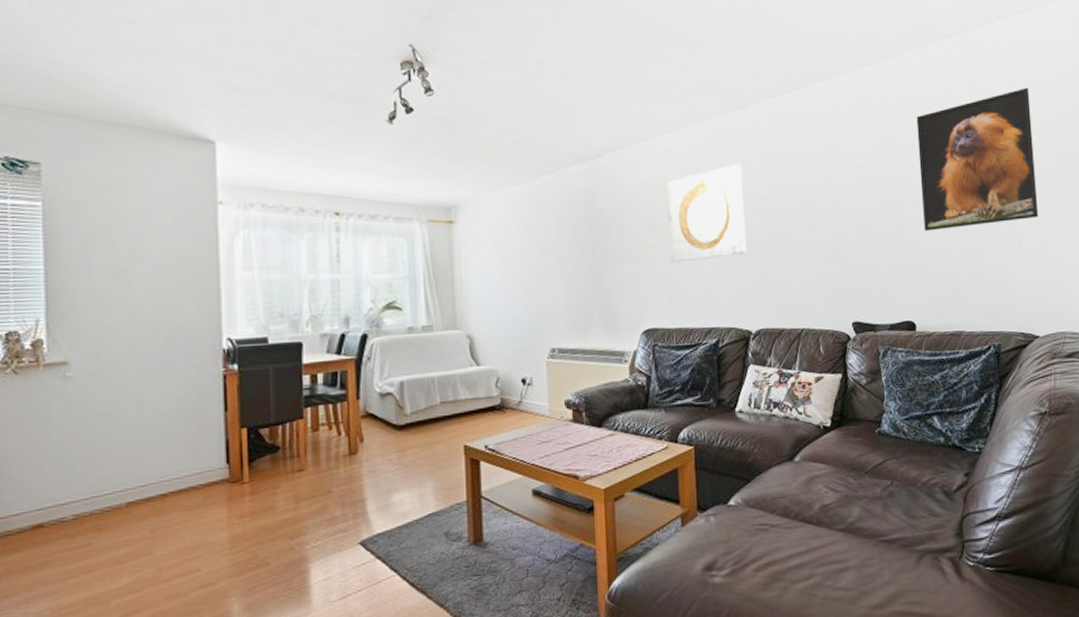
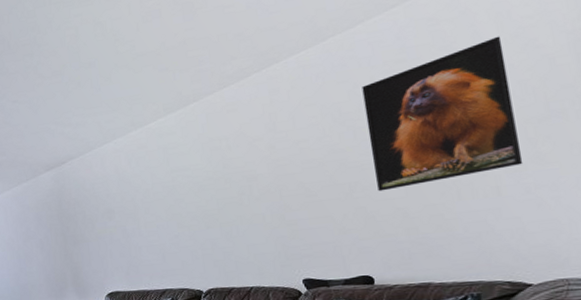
wall art: present [666,164,747,263] -> none [119,154,194,239]

